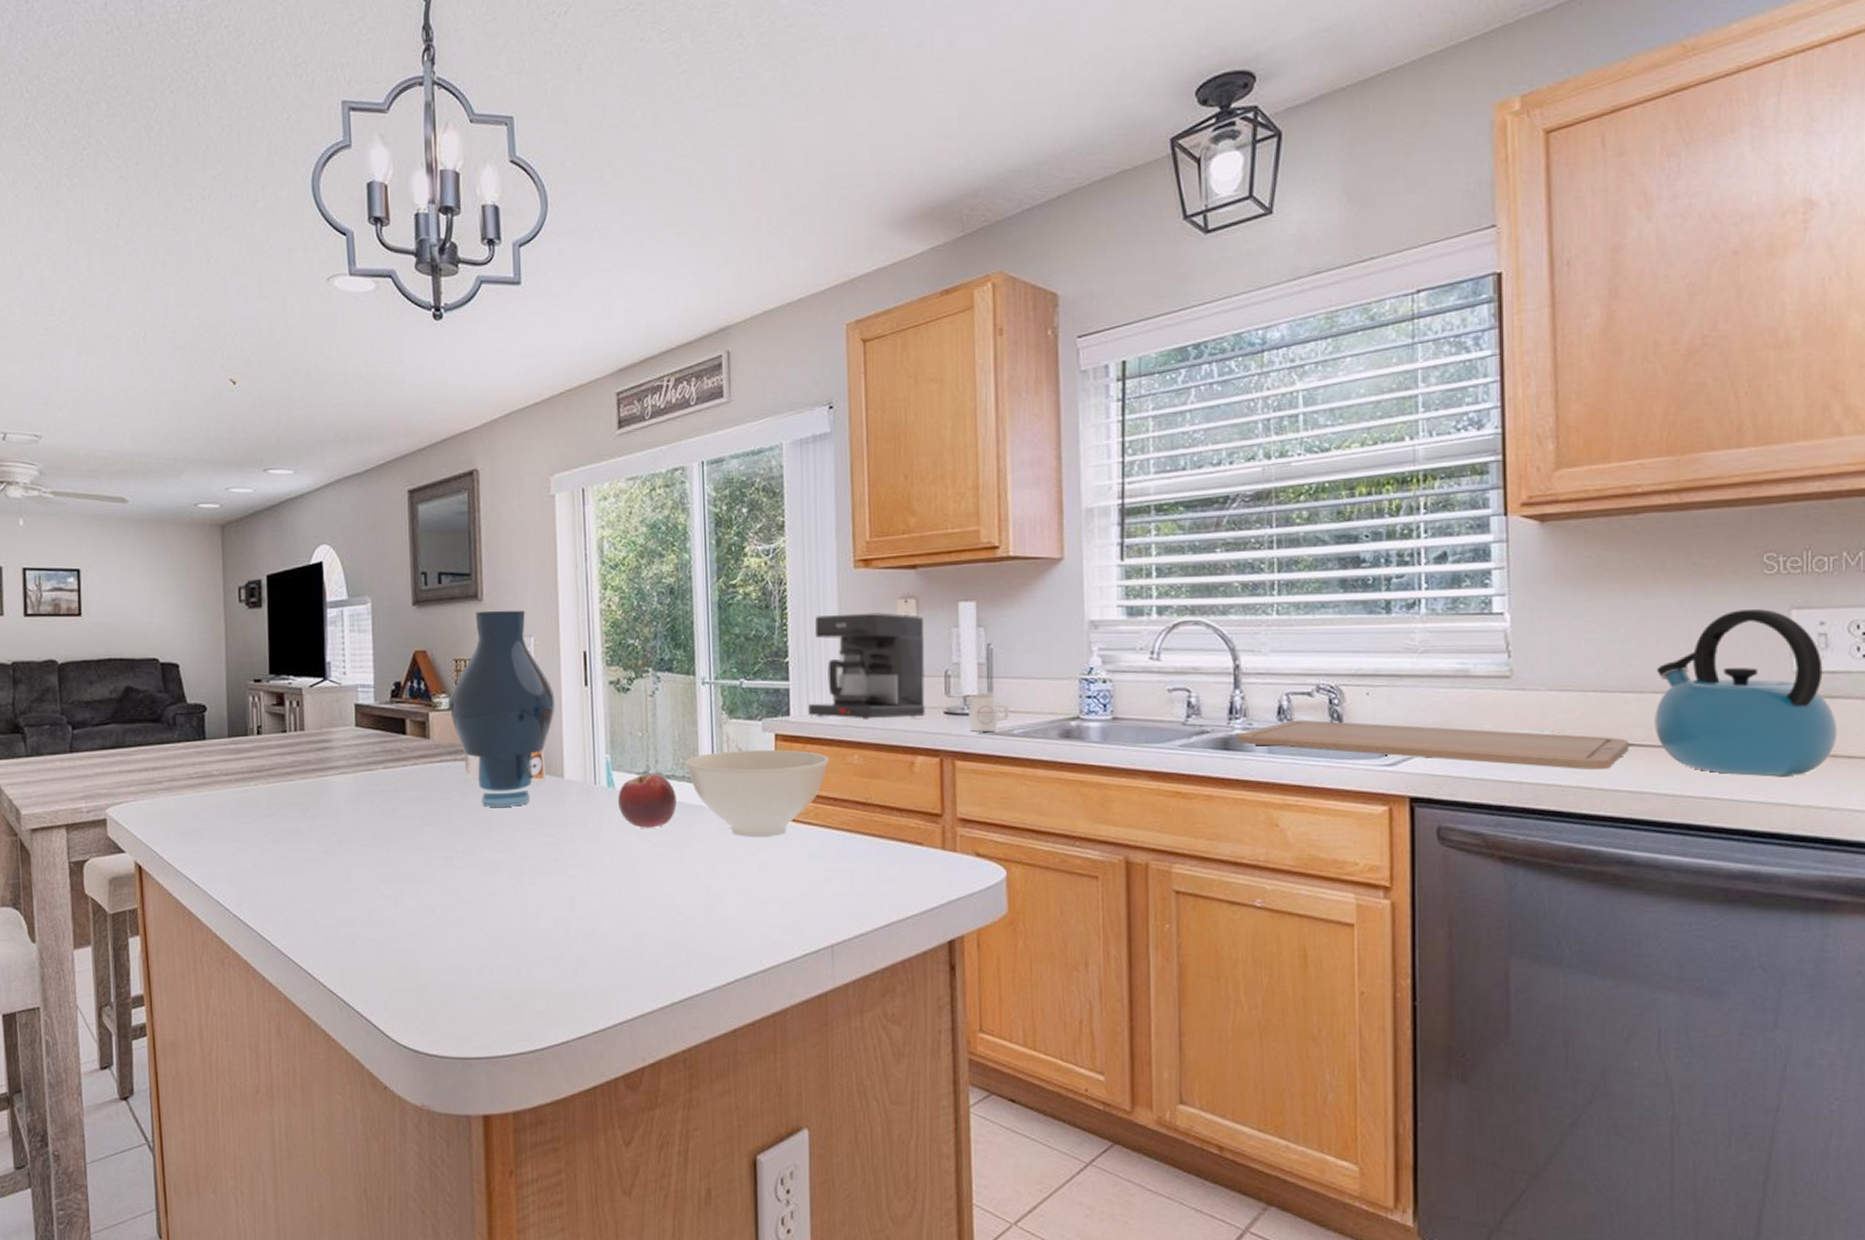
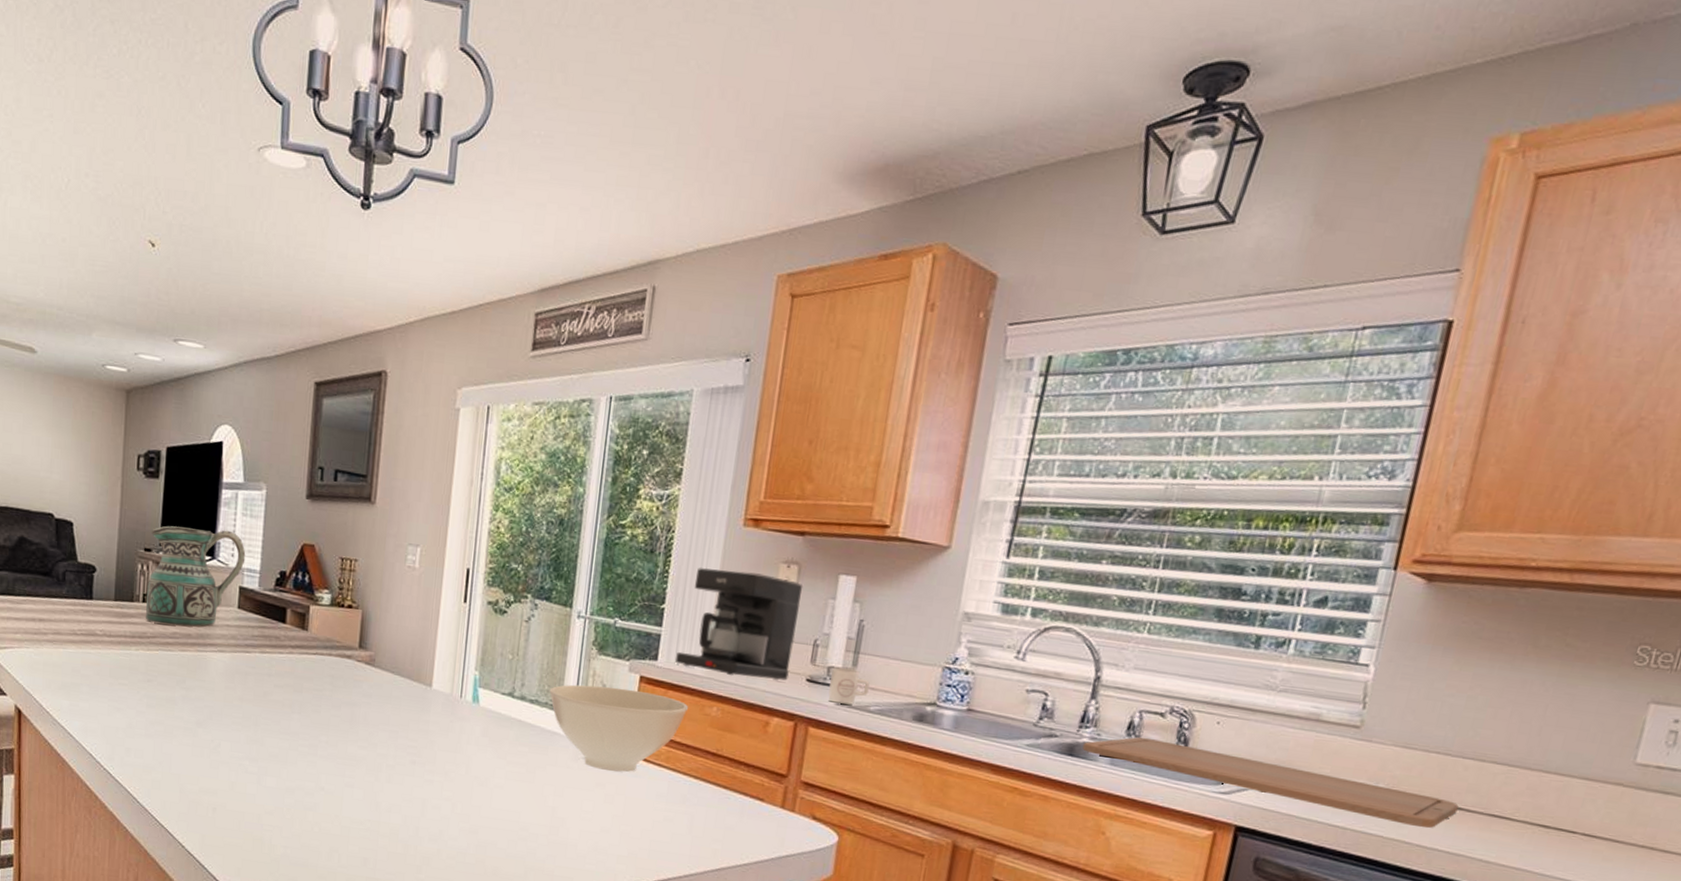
ceramic pitcher: none [260,649,358,754] -> present [145,525,246,627]
vase: present [450,610,555,807] -> none [330,514,434,708]
fruit: present [618,773,677,829] -> none [480,694,537,748]
kettle: present [1654,609,1838,776] -> none [1486,696,1667,861]

